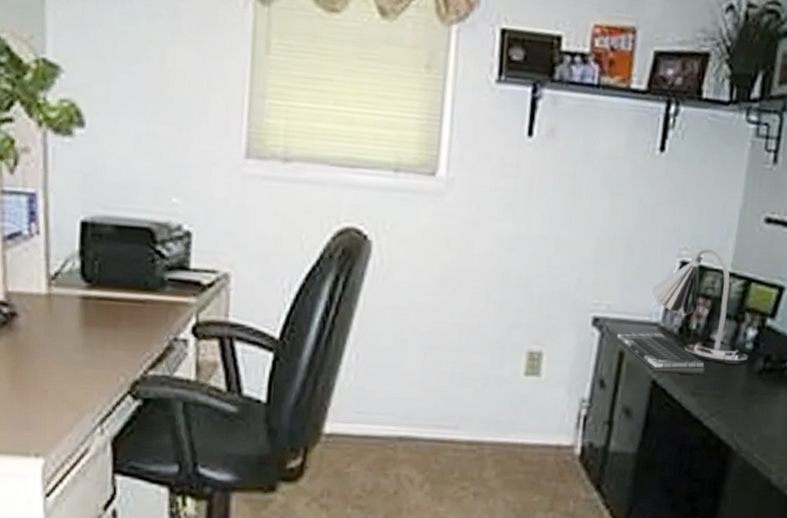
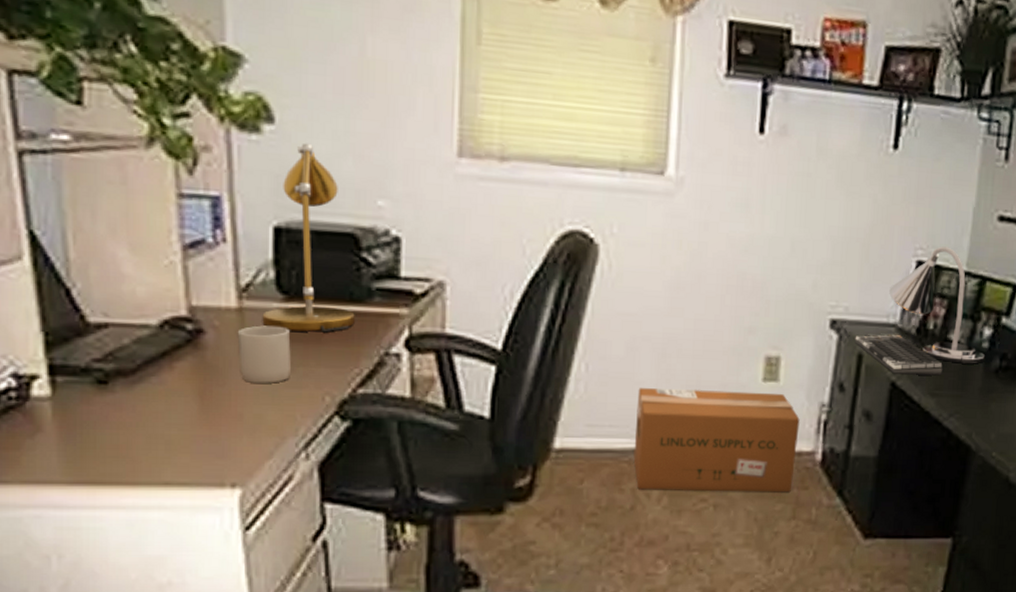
mug: none [45,310,92,364] -> present [237,325,292,383]
desk lamp: none [67,145,149,318] -> present [262,143,355,333]
box: none [398,378,560,485] -> present [633,388,800,493]

